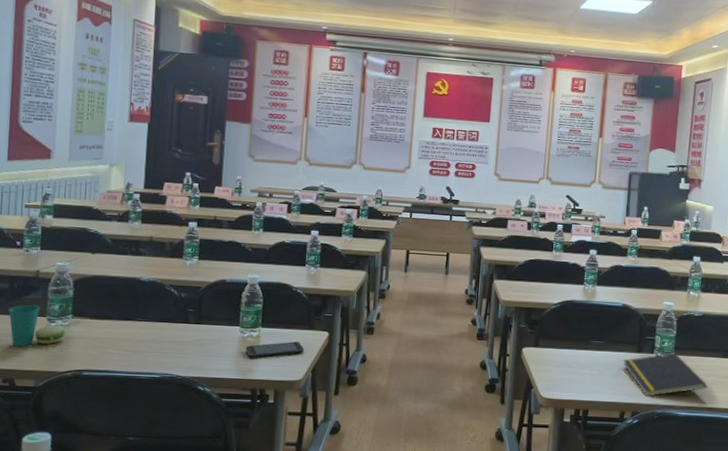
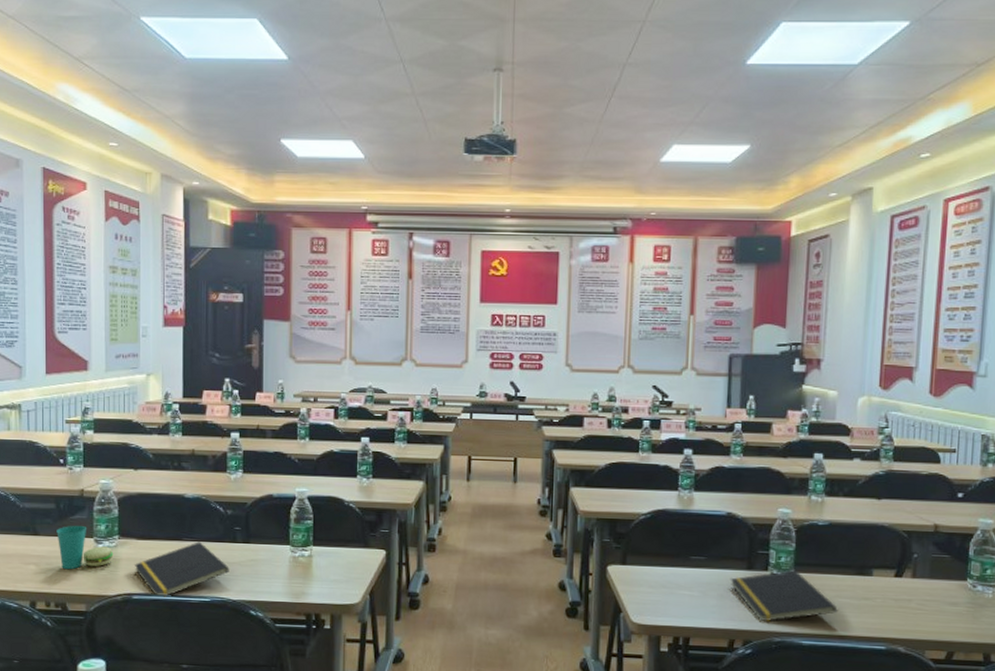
notepad: none [86,322,180,374] -> present [134,541,229,597]
smartphone: present [245,341,305,358] -> none [297,561,361,580]

